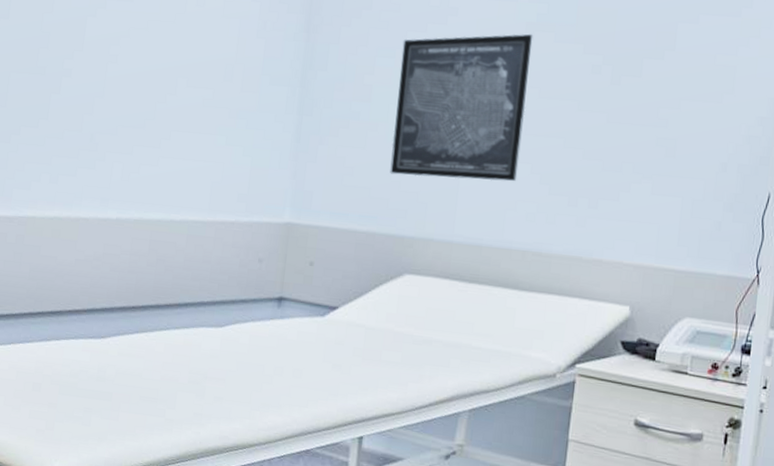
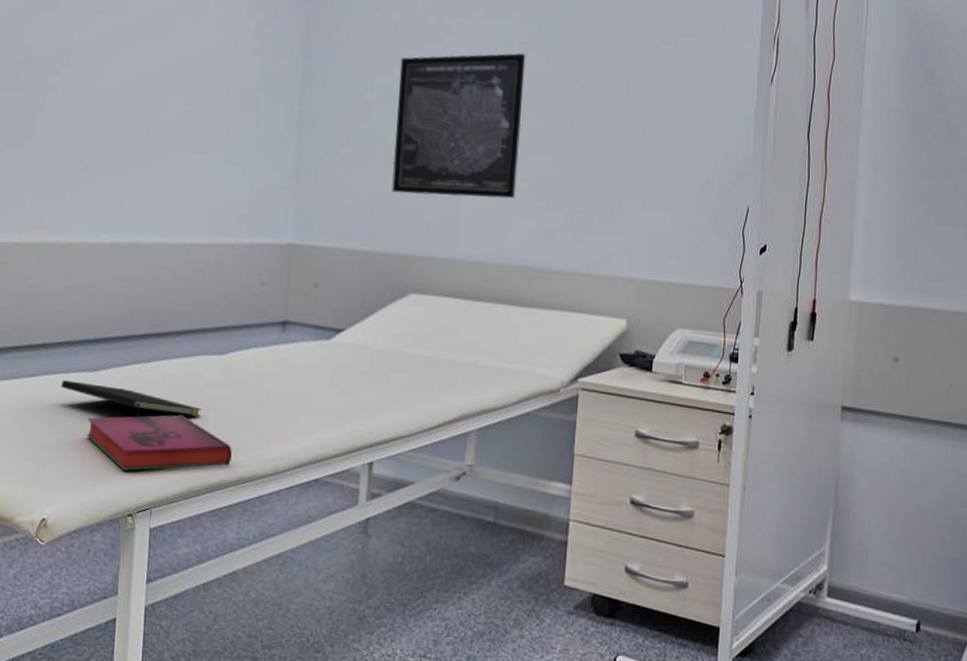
notepad: none [70,345,199,386] -> present [61,380,201,417]
hardback book: none [92,381,227,433] -> present [86,414,232,471]

